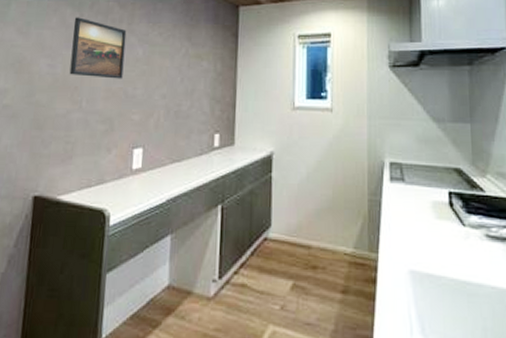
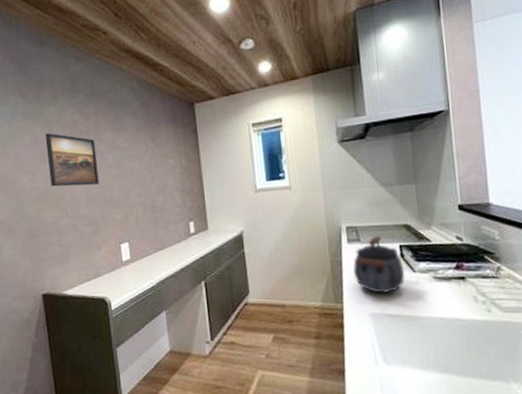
kettle: none [393,177,453,248] -> present [353,235,406,294]

